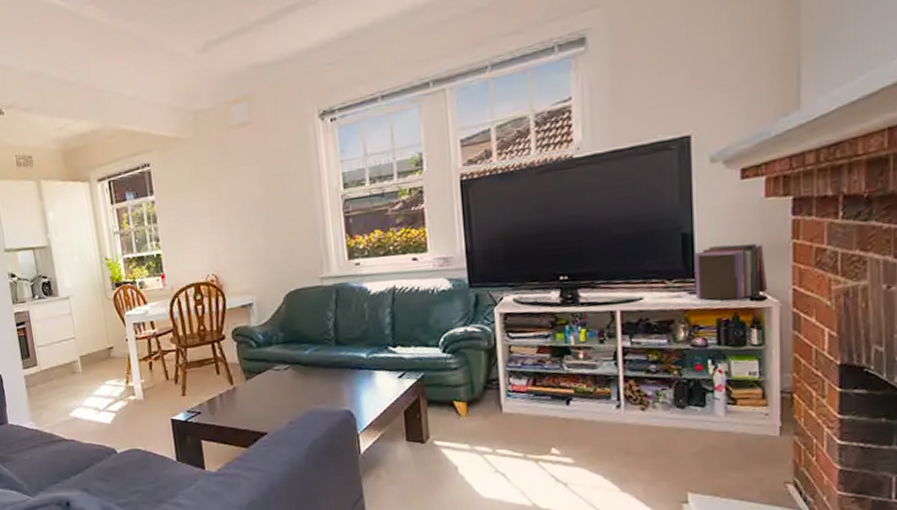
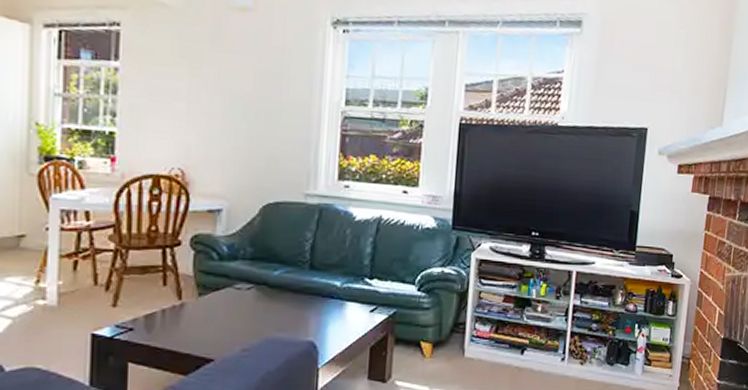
books: present [694,243,768,301] -> none [633,226,686,275]

